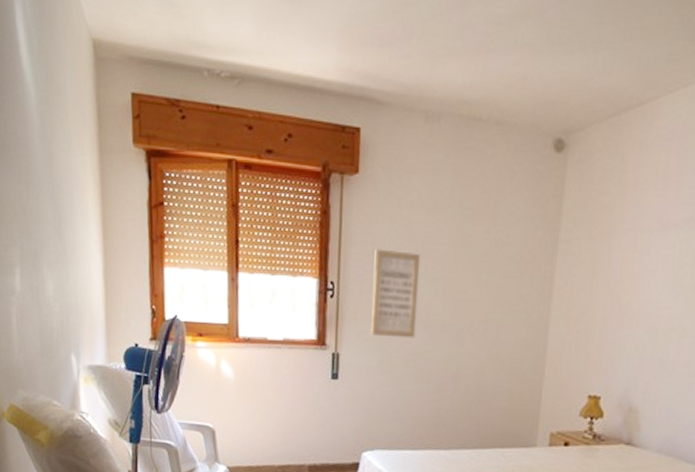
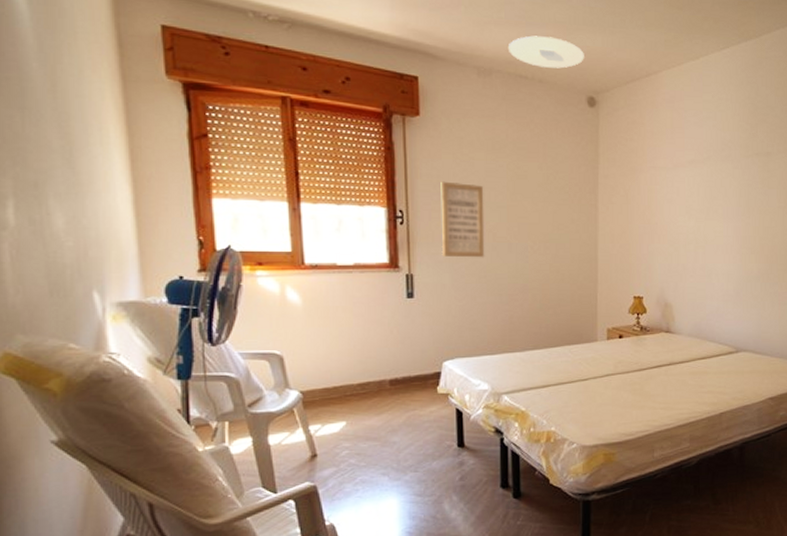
ceiling light: none [462,64,556,105] -> present [507,35,584,69]

